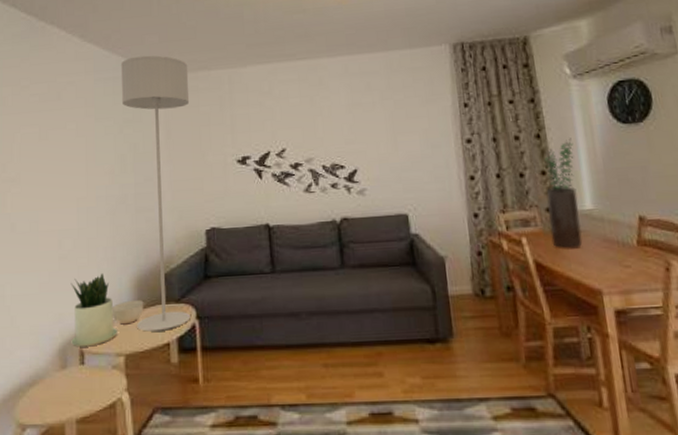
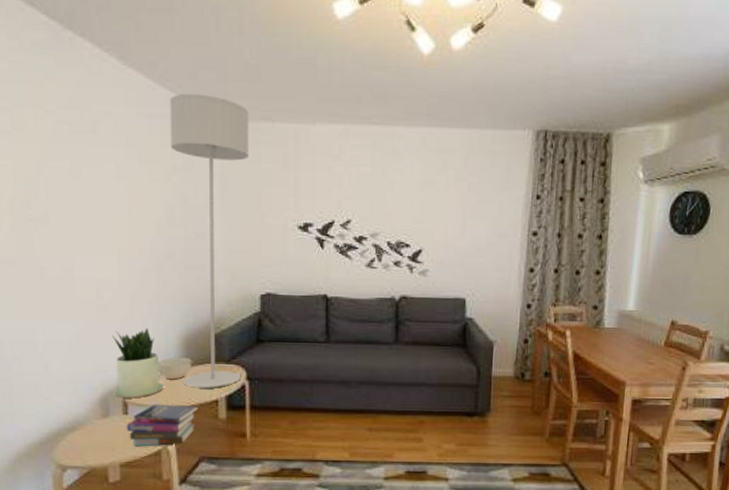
books: none [83,351,151,400] -> present [126,404,198,447]
vase: present [544,138,583,249] -> none [592,242,631,344]

